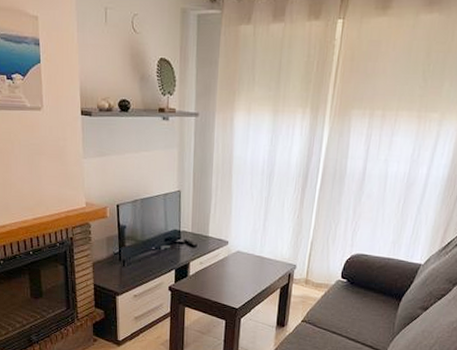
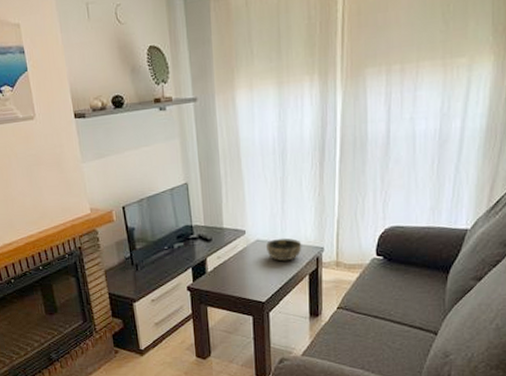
bowl: none [245,252,278,274] -> present [266,238,302,262]

